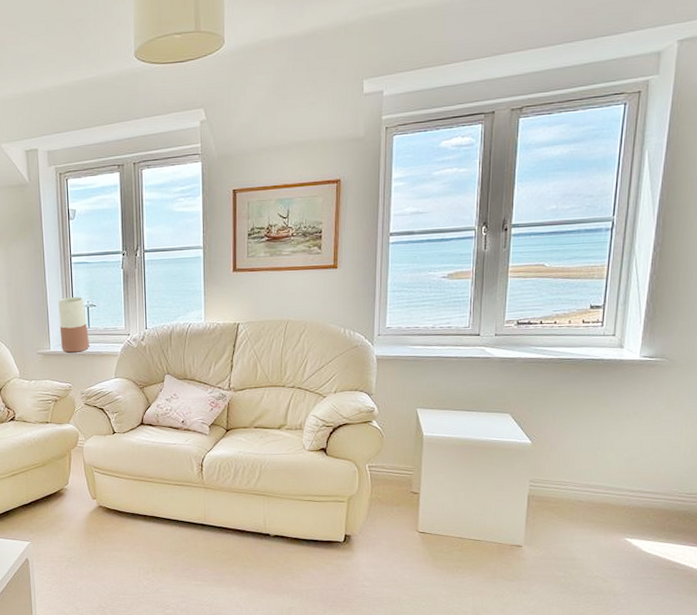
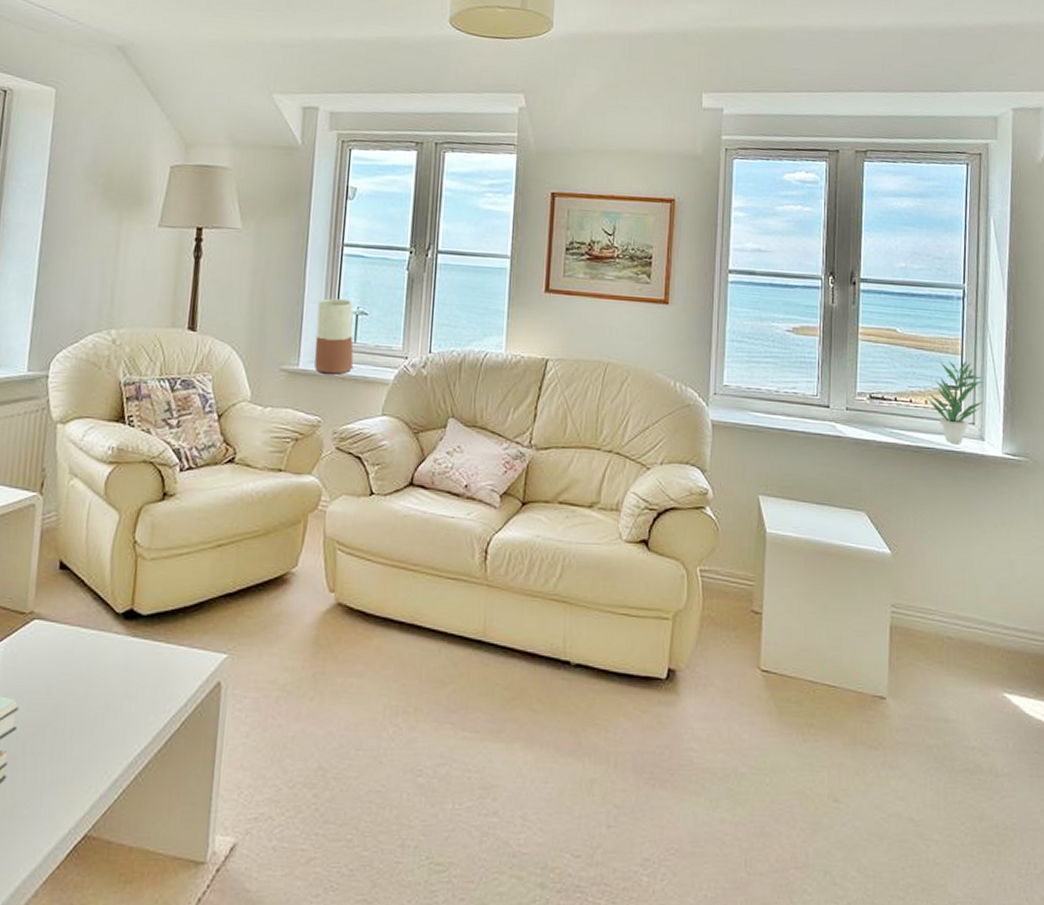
potted plant: none [571,282,626,354] -> present [927,360,984,445]

